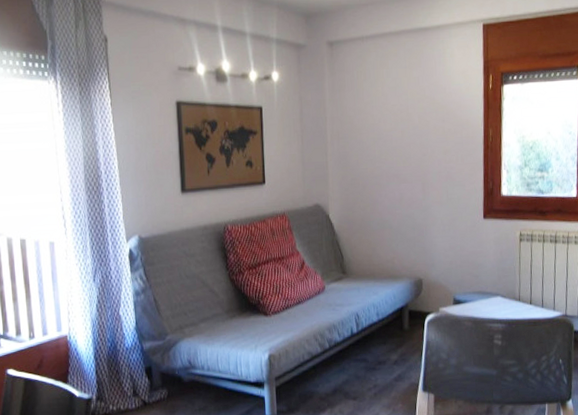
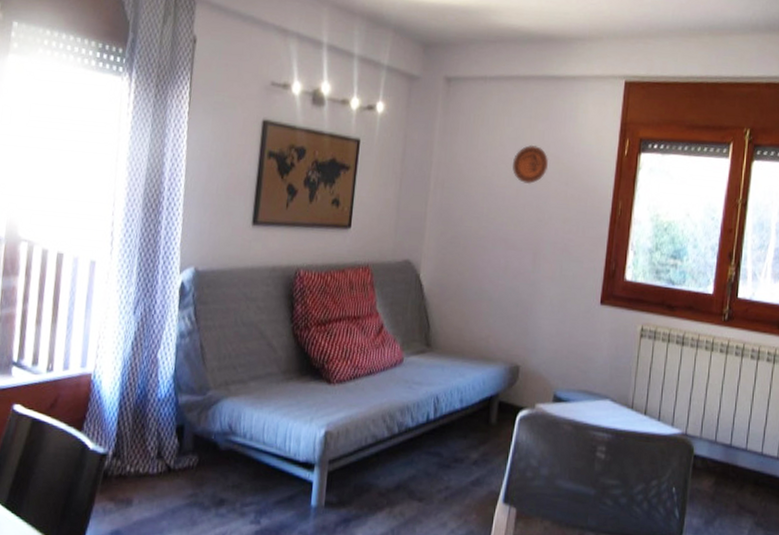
decorative plate: none [395,90,425,126] -> present [512,144,548,185]

